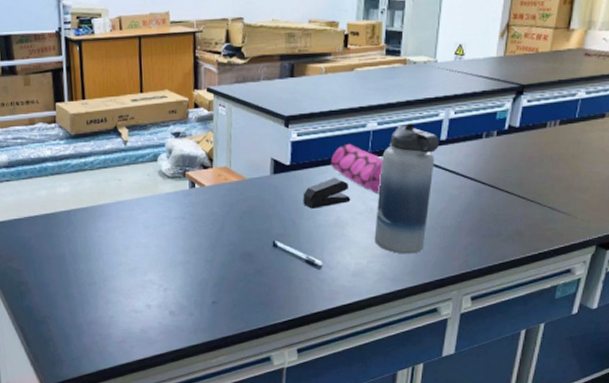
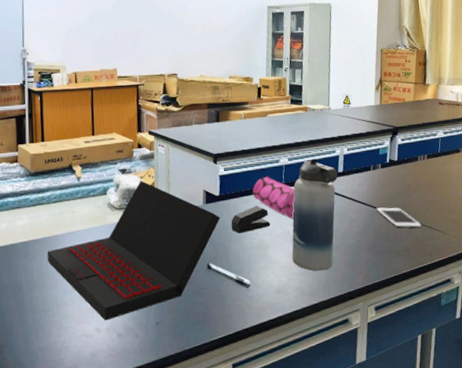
laptop: none [91,146,291,297] -> present [47,181,221,321]
cell phone: none [484,183,542,208] -> present [376,207,422,228]

